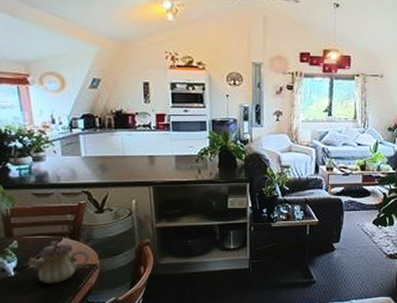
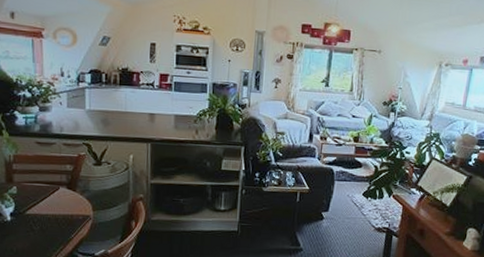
teapot: present [27,241,90,284] -> none [24,190,84,232]

